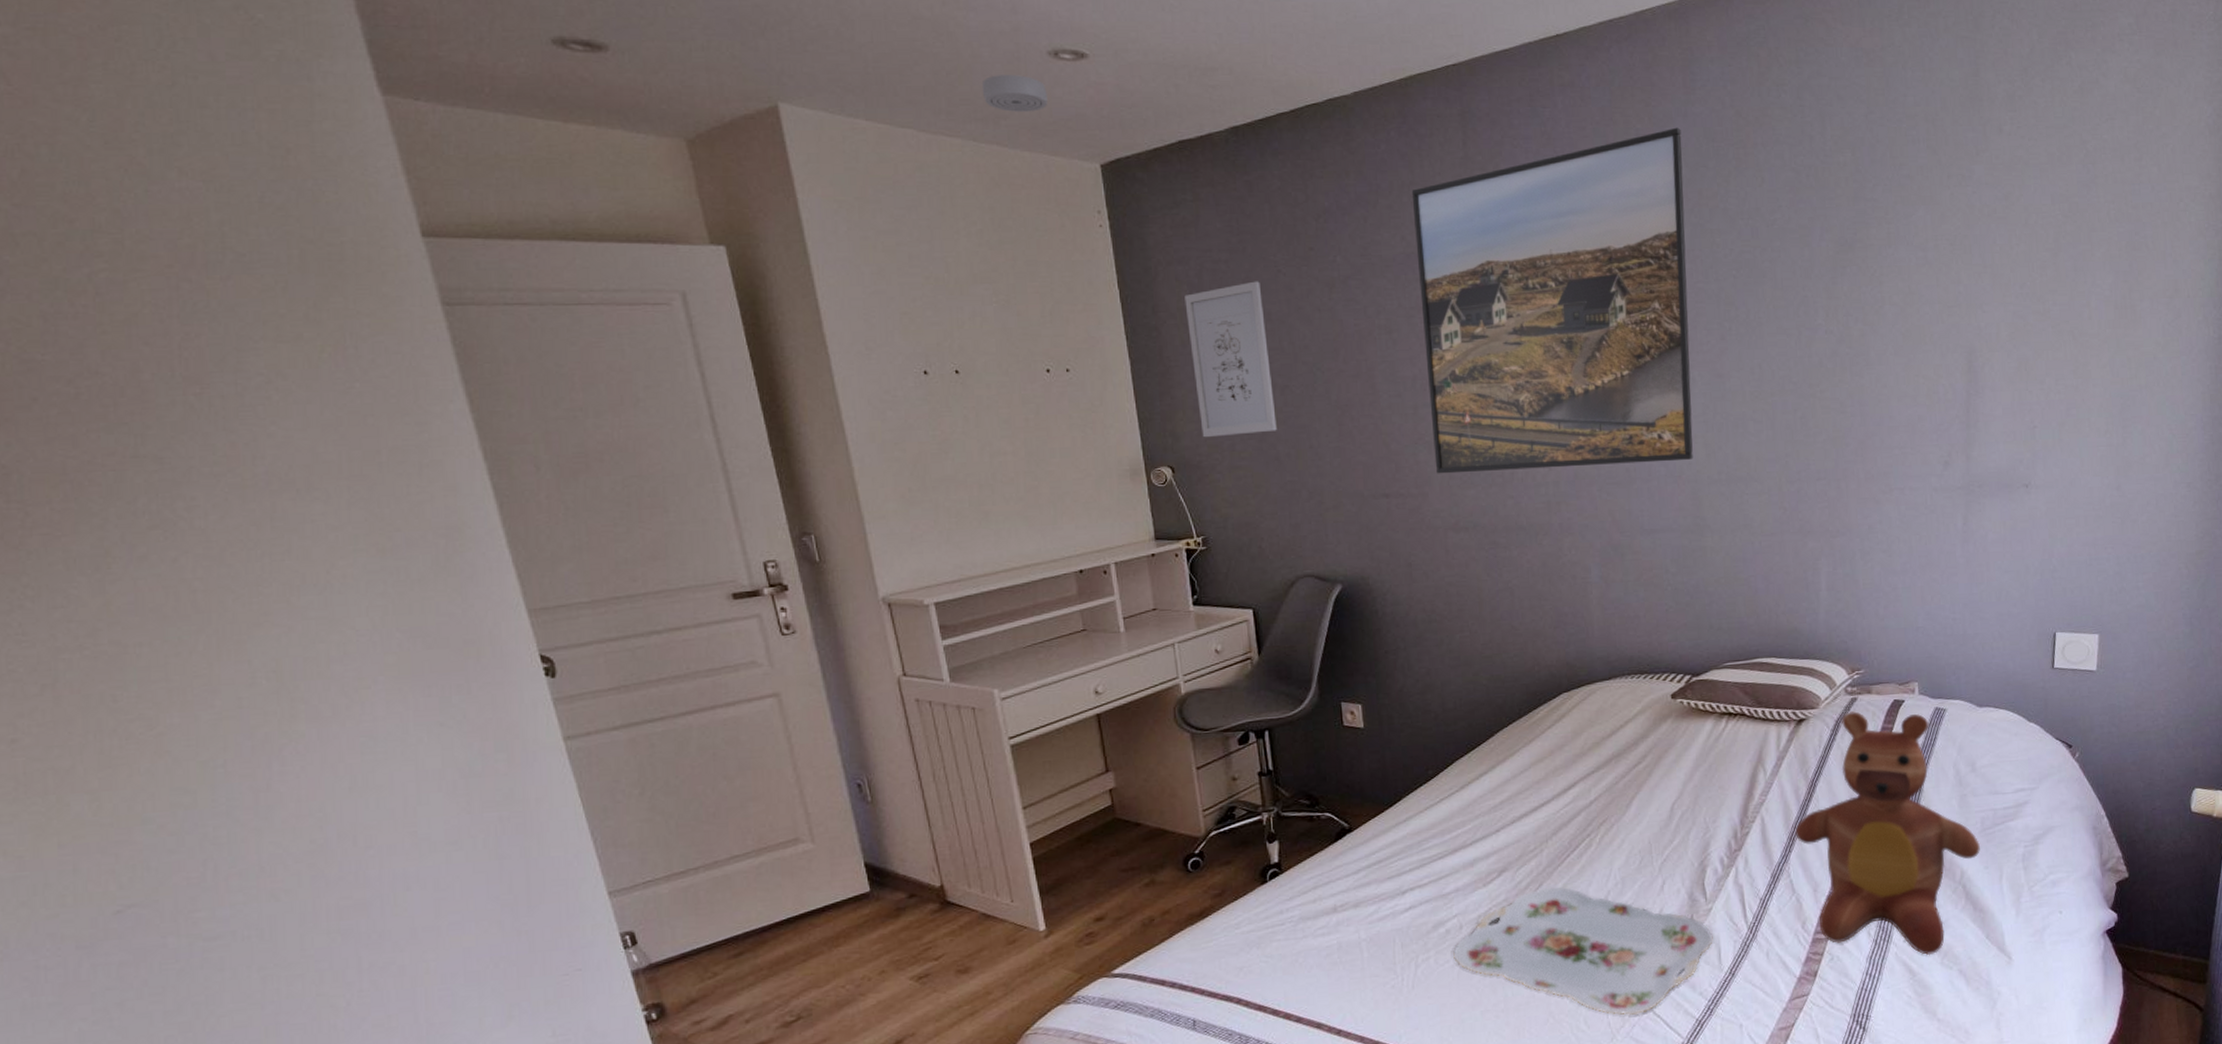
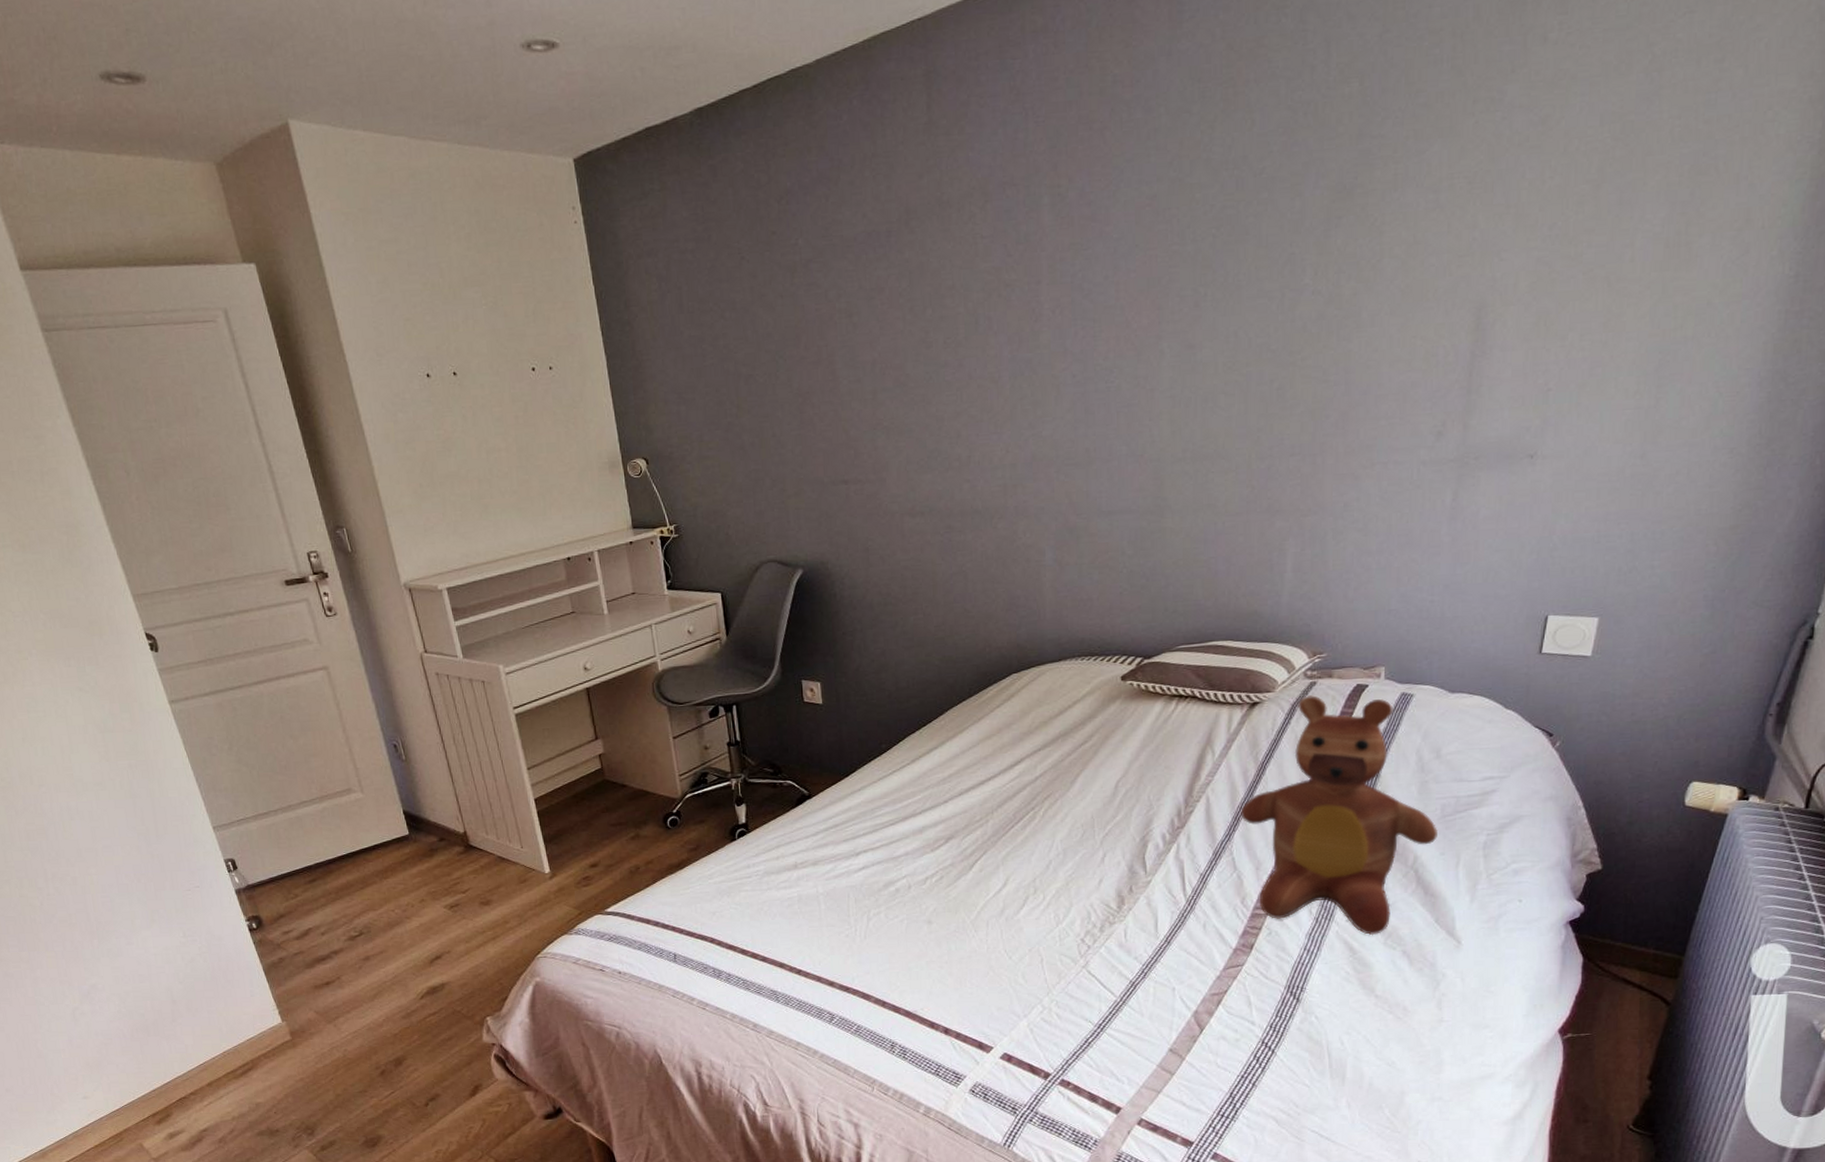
smoke detector: present [981,75,1048,112] -> none [462,71,523,111]
wall art: present [1184,281,1277,438] -> none [654,269,742,430]
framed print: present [1411,127,1693,474] -> none [873,69,1164,459]
serving tray: present [1453,886,1713,1015] -> none [902,854,1151,973]

